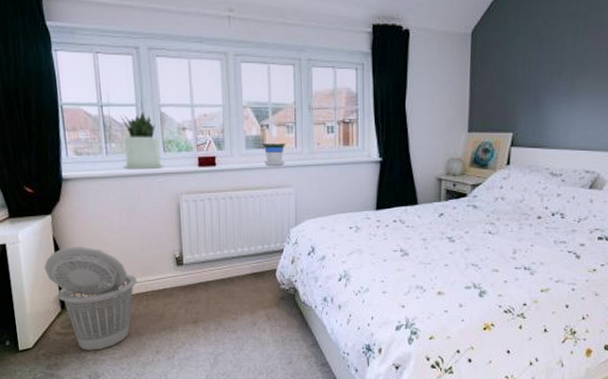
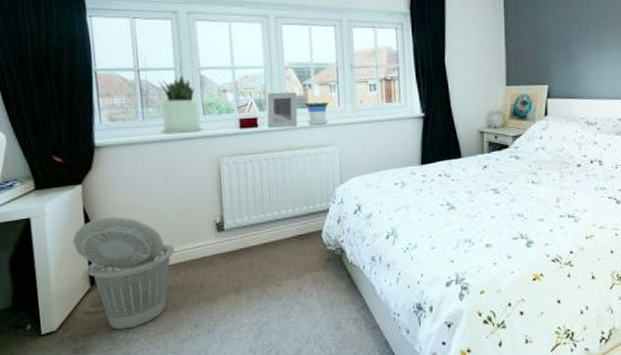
picture frame: none [225,131,255,167] -> present [267,91,298,128]

